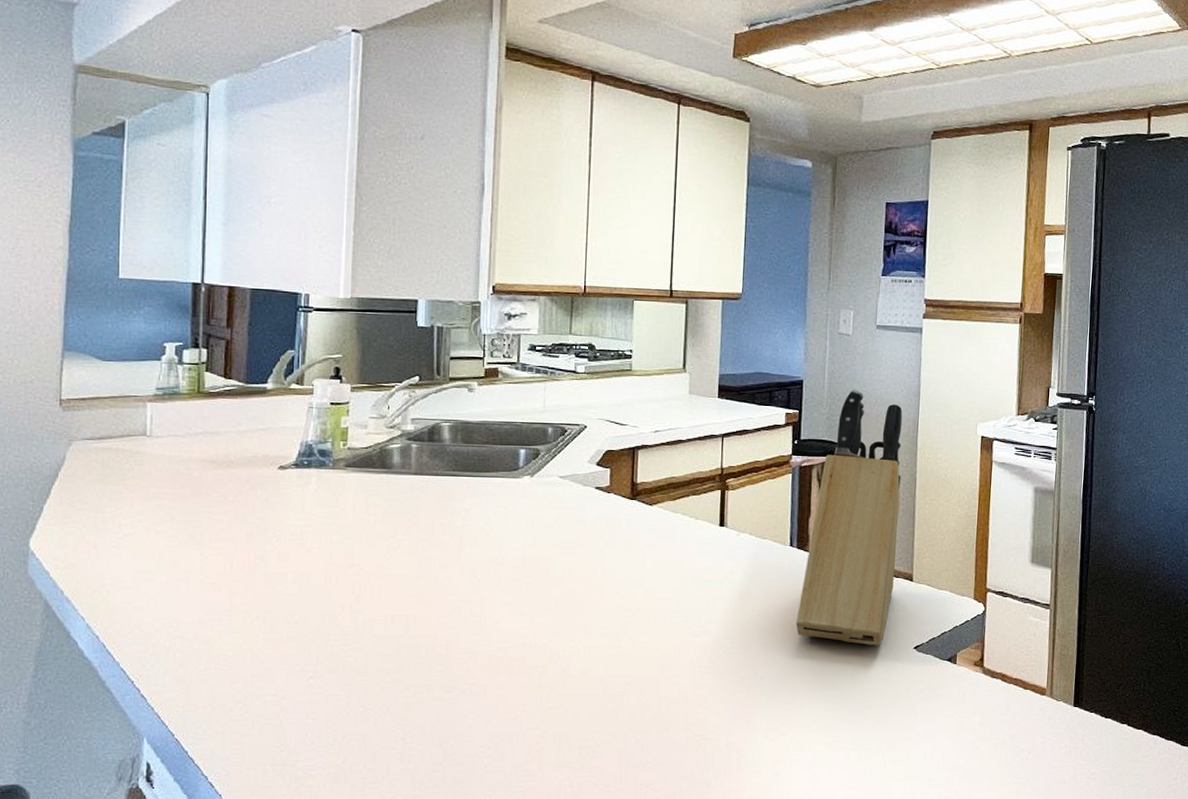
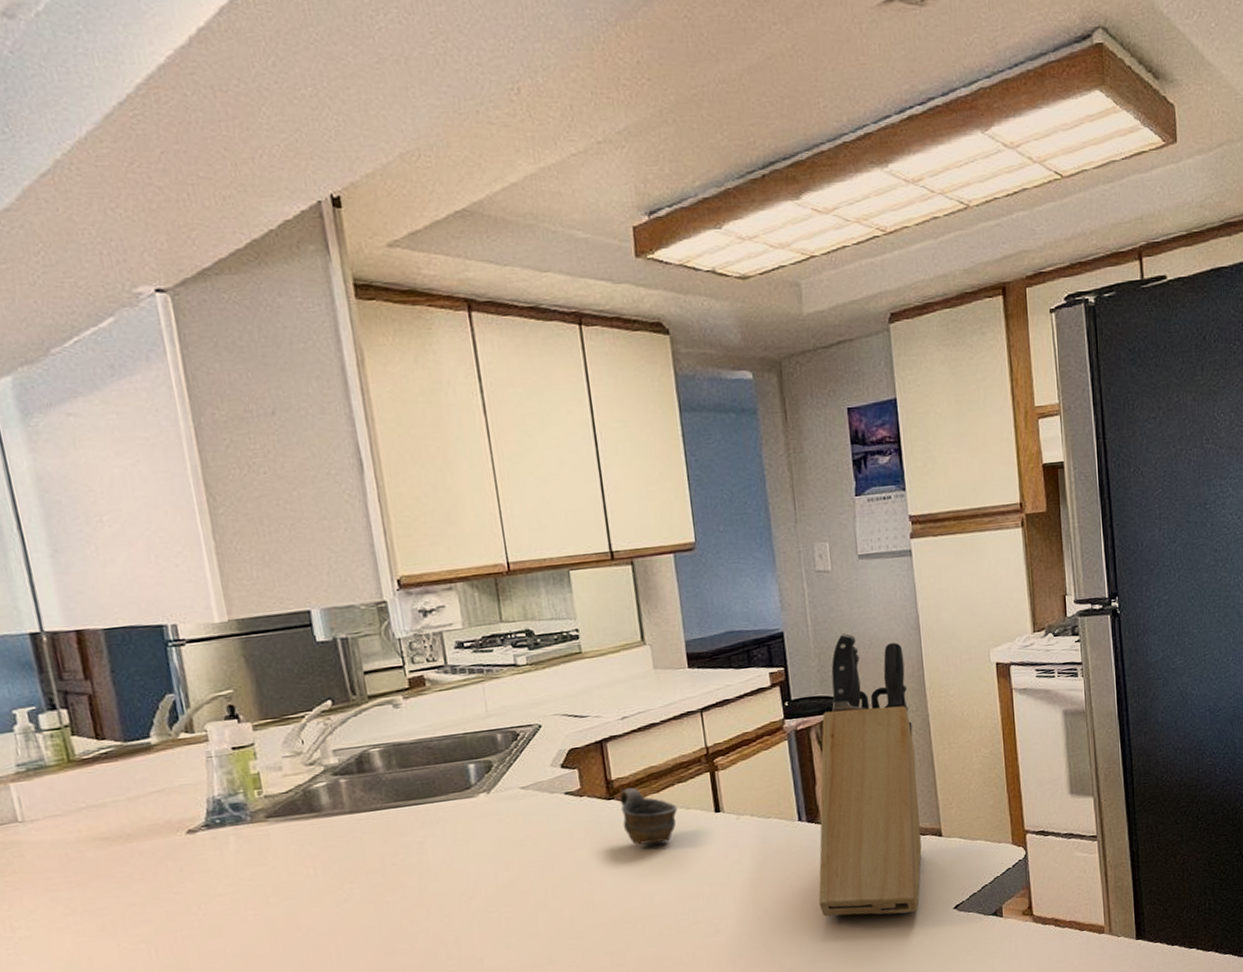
cup: none [640,492,688,545] -> present [619,787,678,845]

